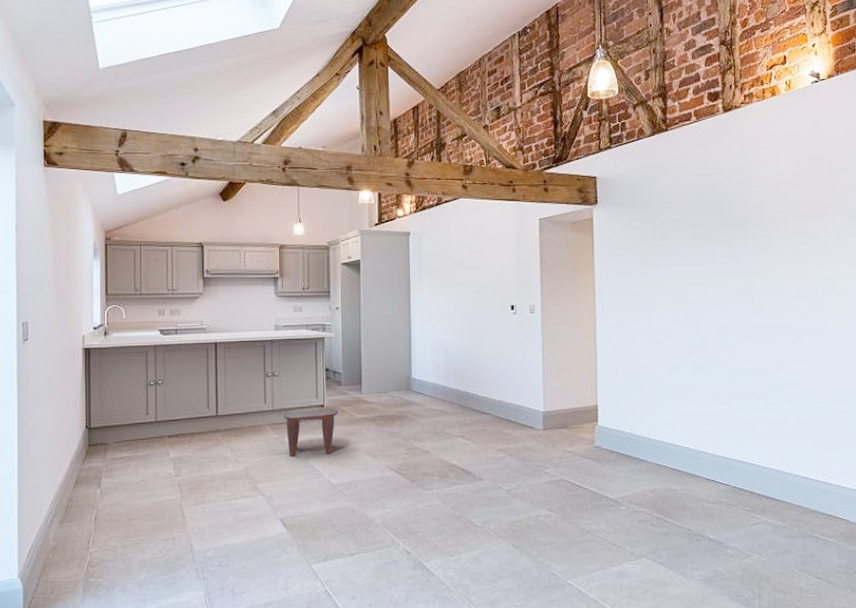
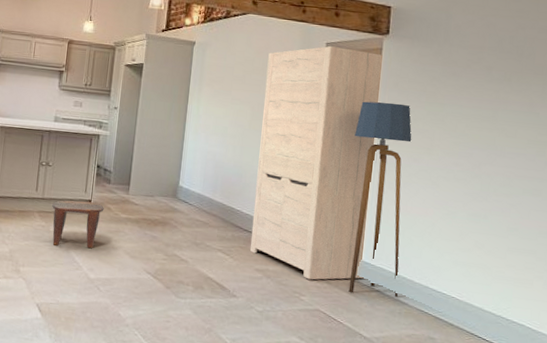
cabinet: none [484,222,604,452] -> present [249,46,383,281]
floor lamp: none [577,269,636,459] -> present [348,101,412,297]

